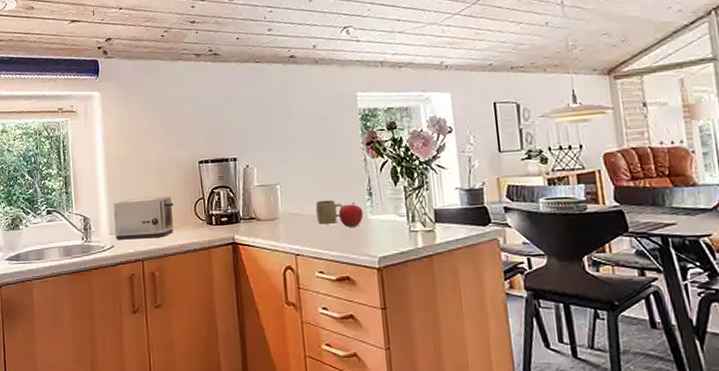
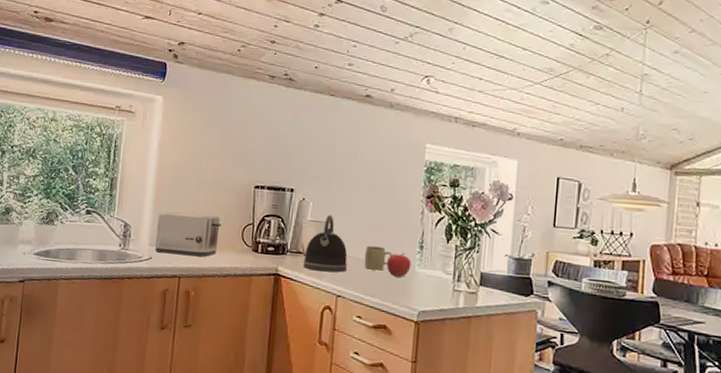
kettle: none [257,177,302,234] -> present [303,215,348,273]

